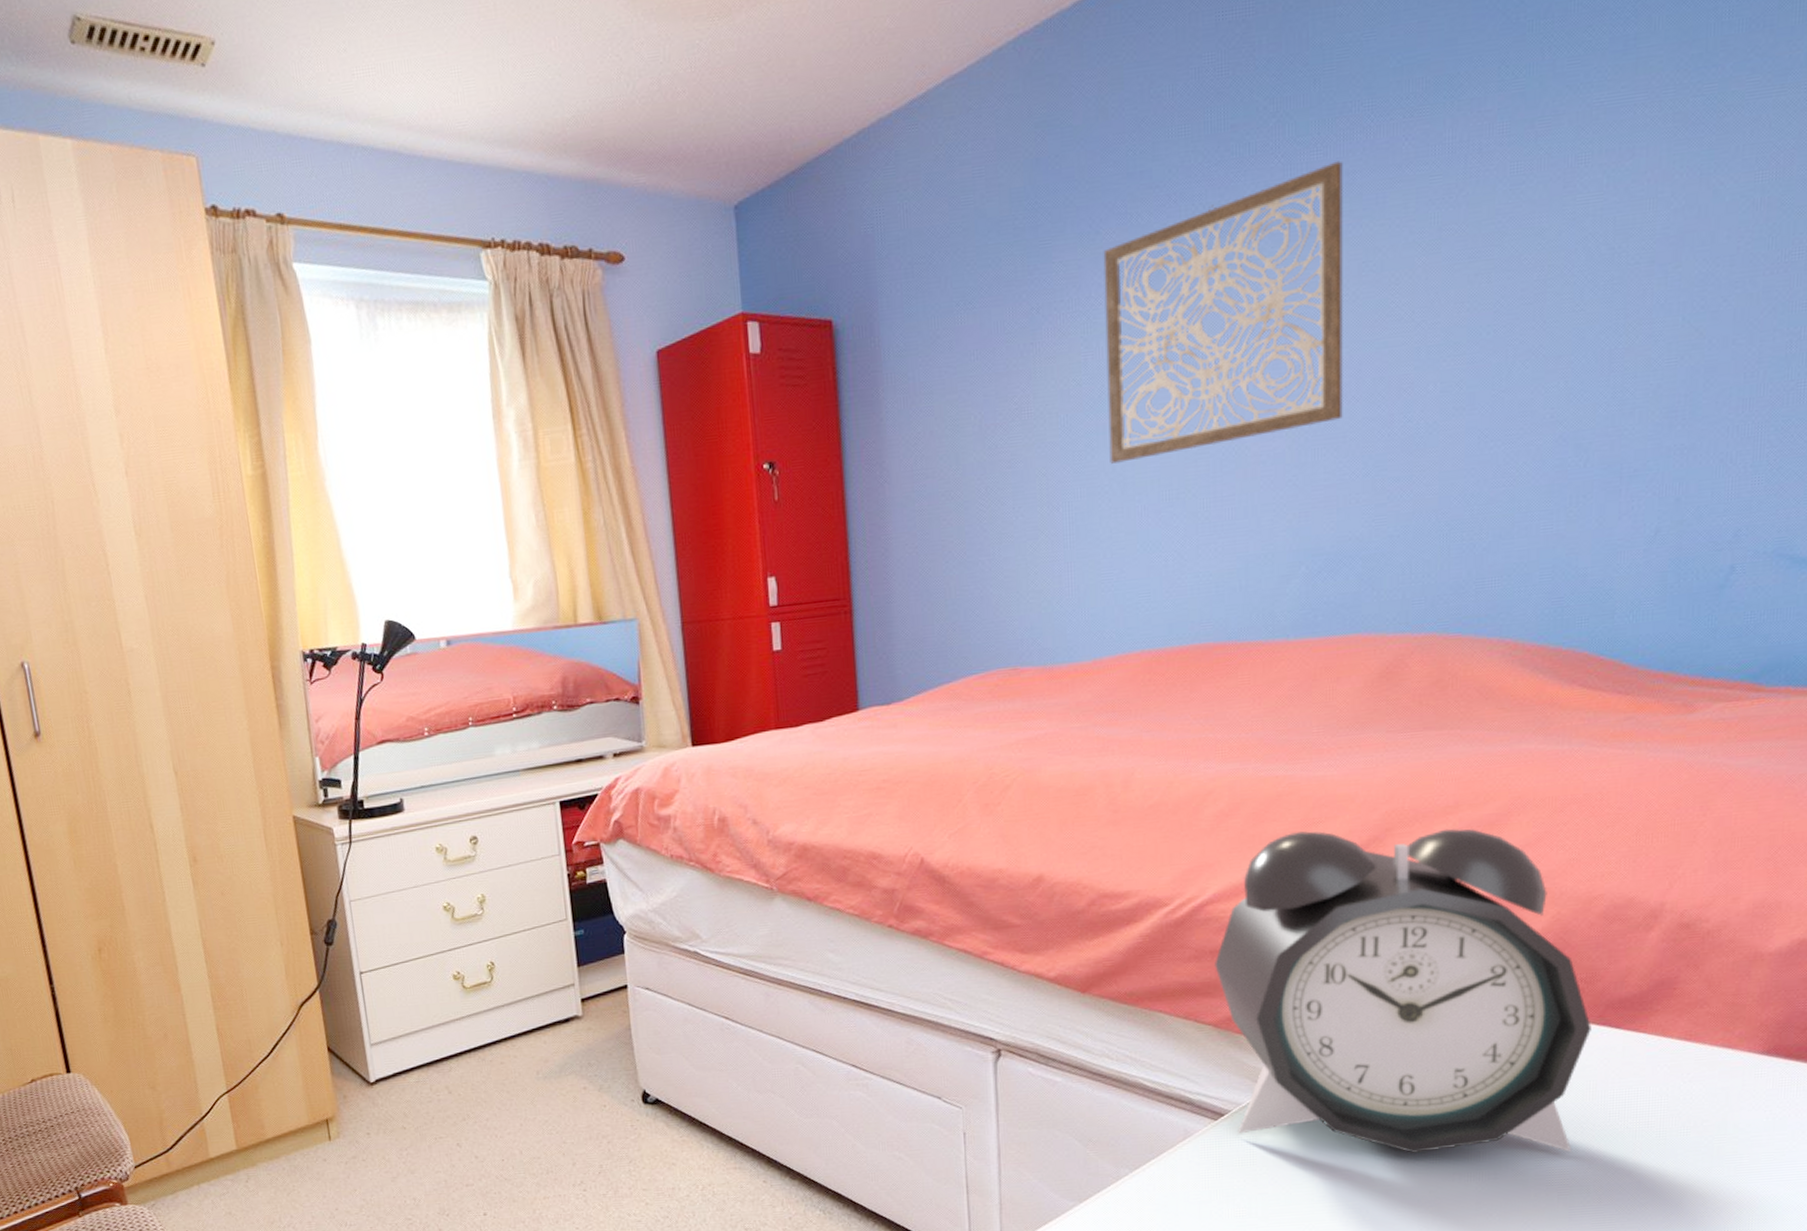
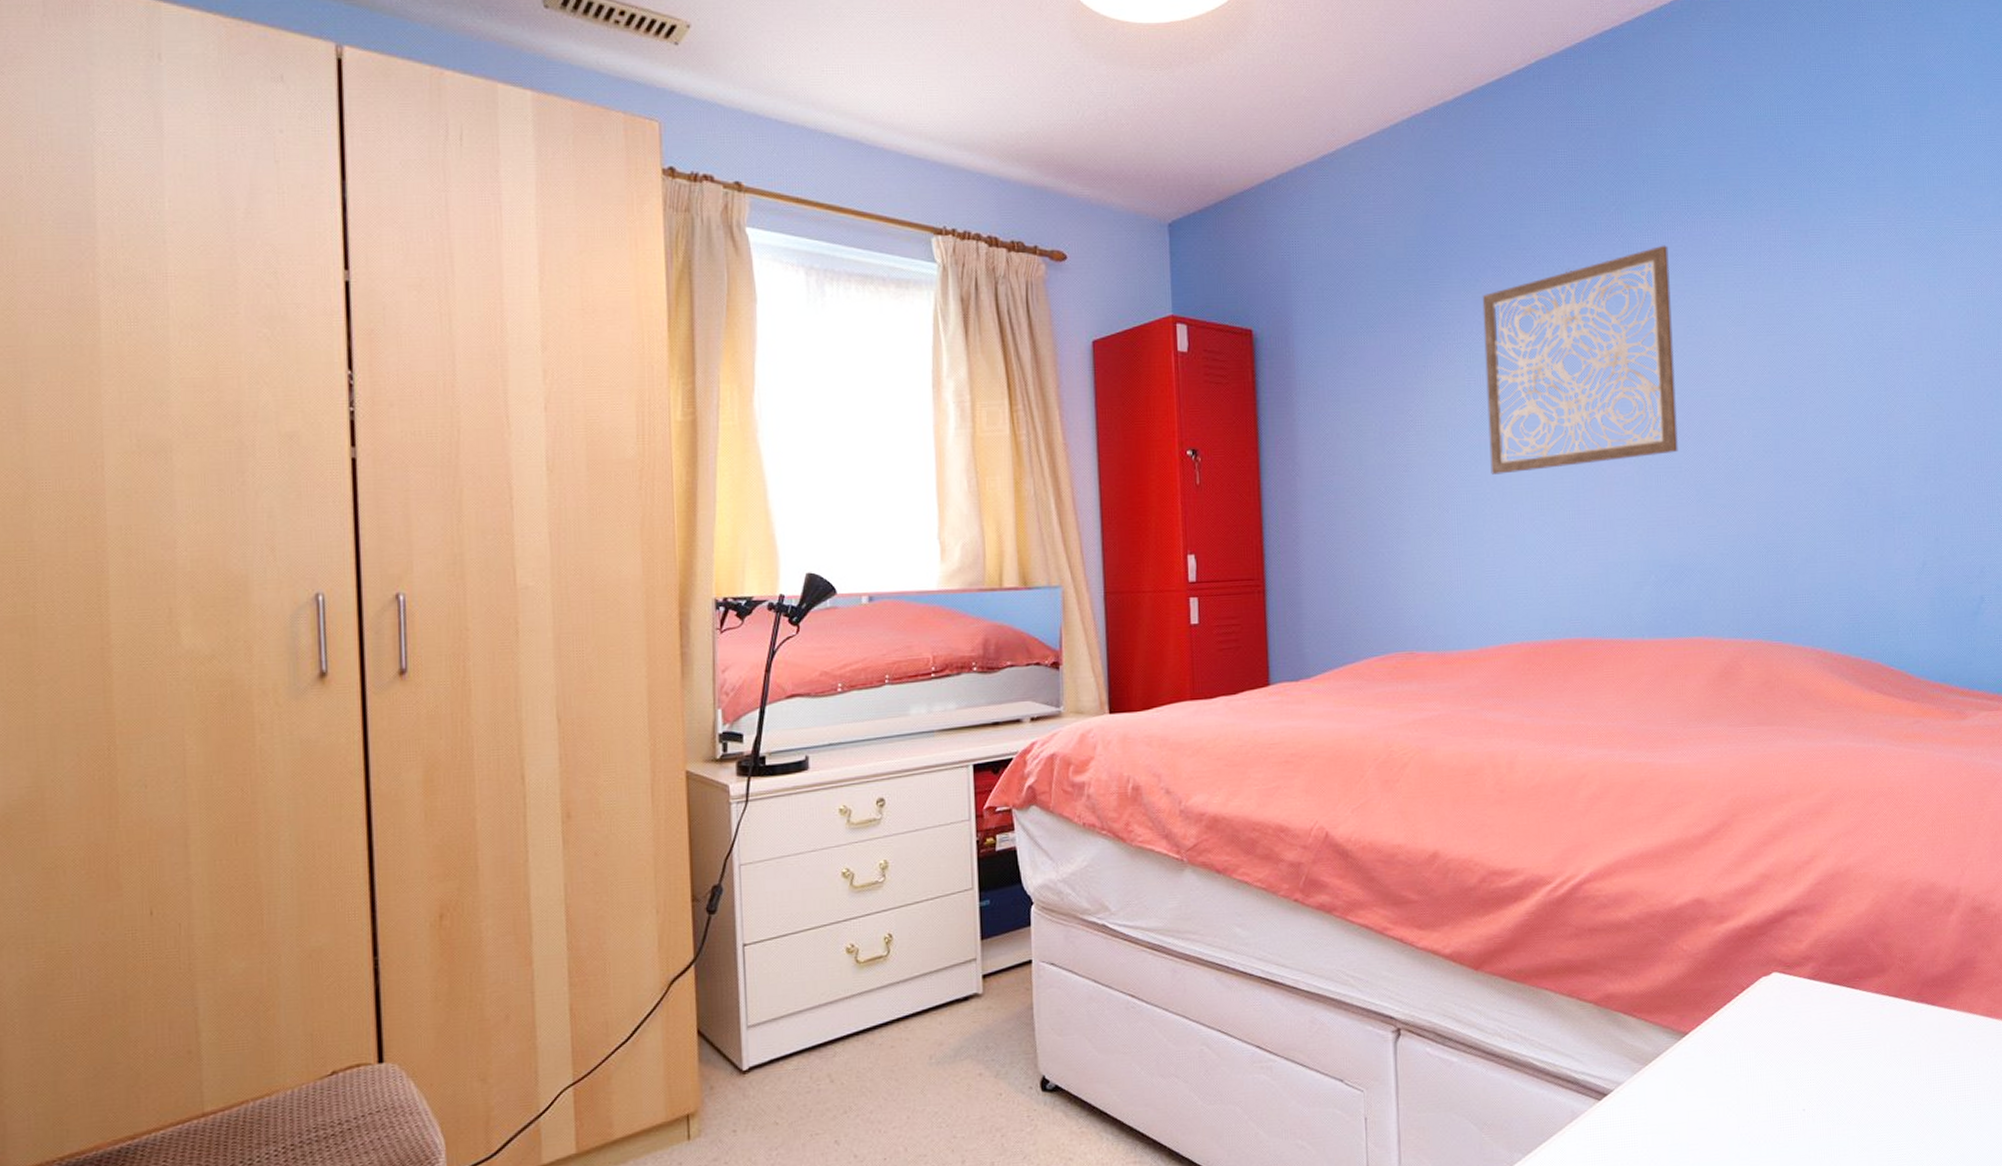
alarm clock: present [1215,828,1592,1153] -> none [1593,815,1912,1131]

